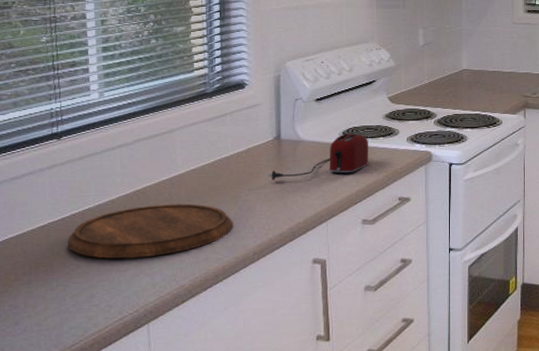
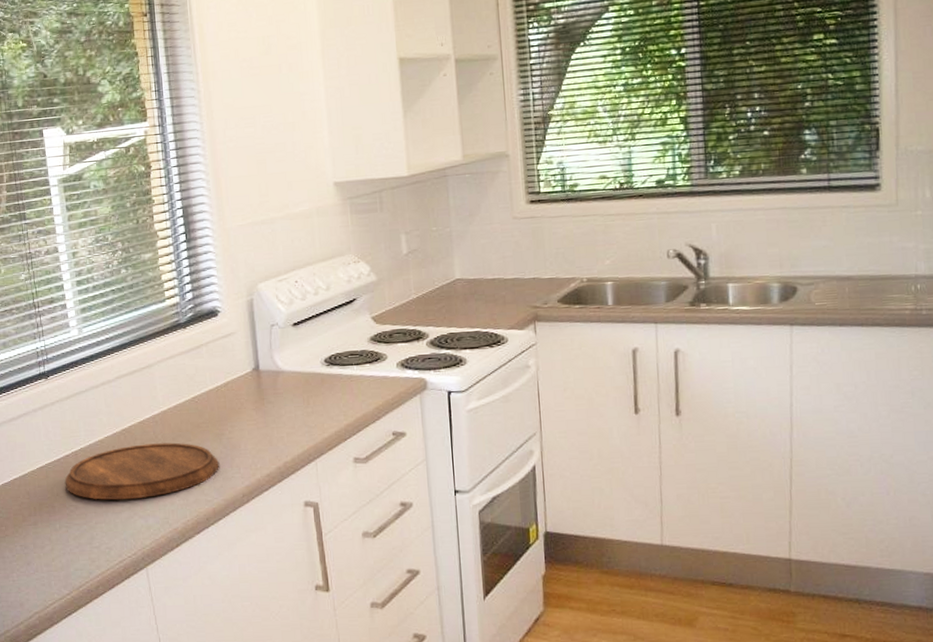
toaster: present [268,133,369,180] -> none [249,360,357,416]

